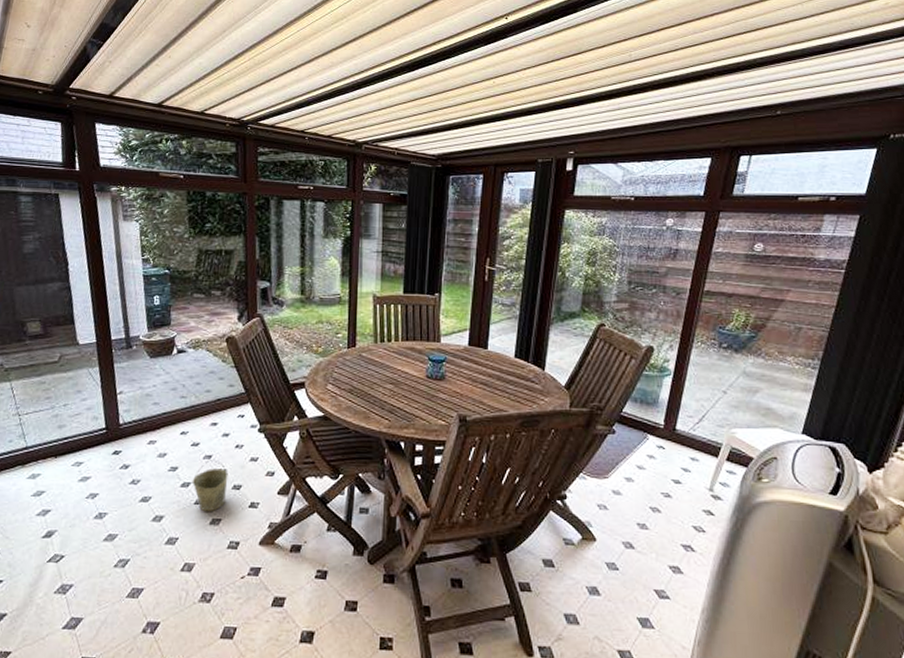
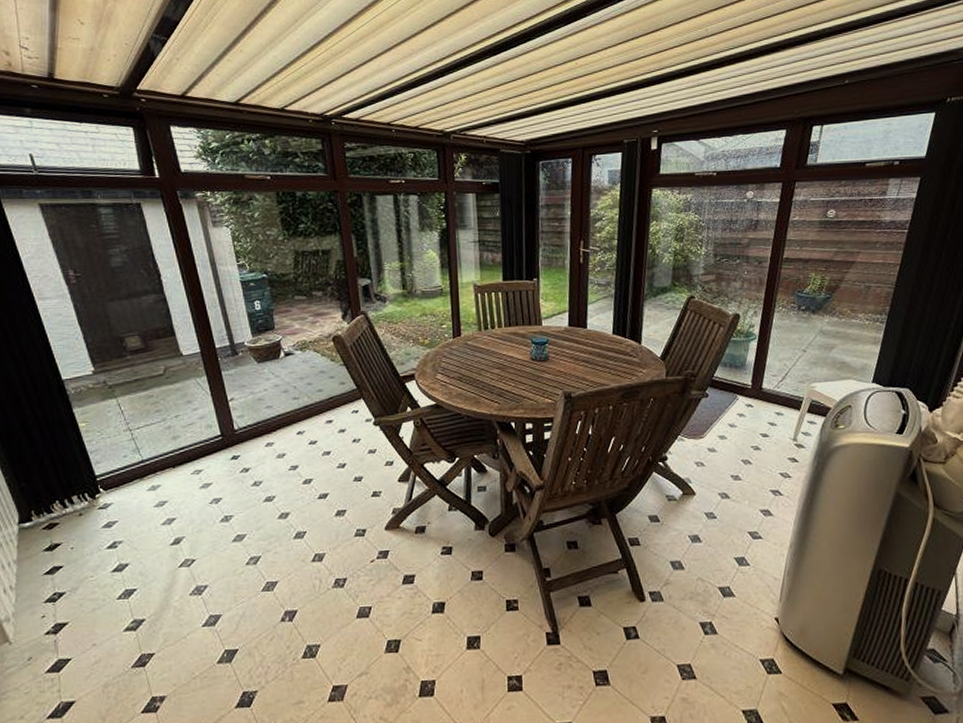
bucket: present [192,460,229,512] -> none [313,455,349,505]

